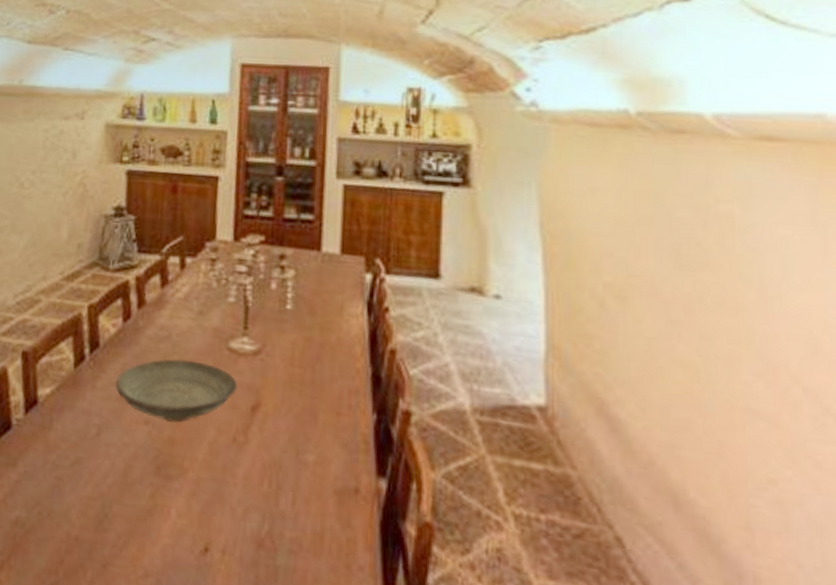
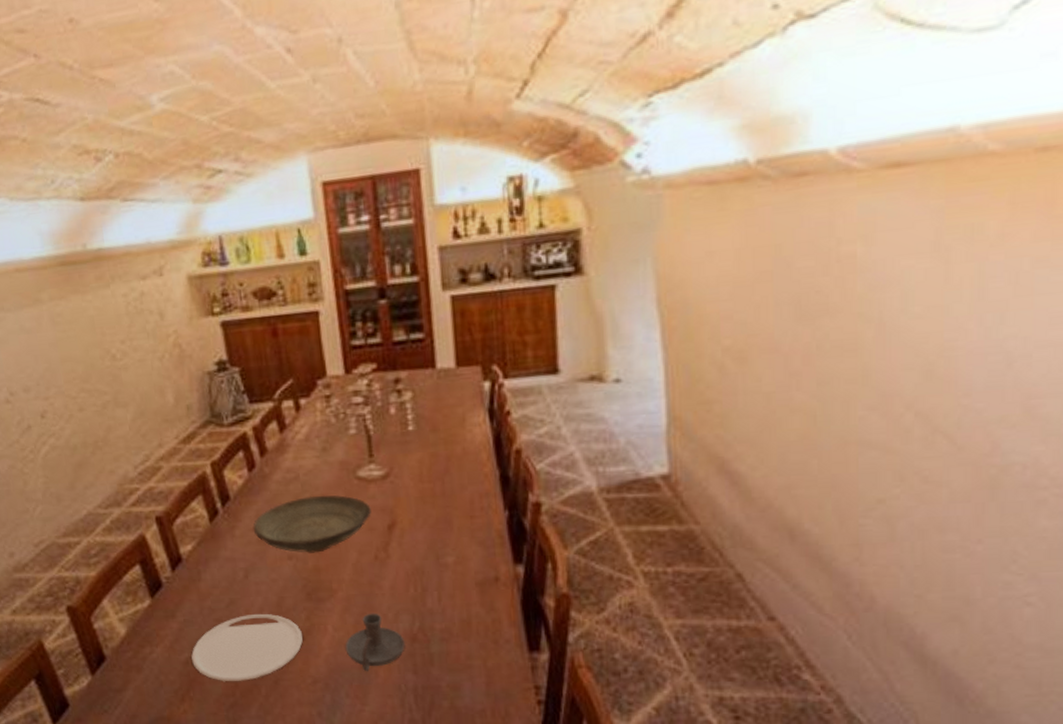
plate: none [21,478,143,558] -> present [191,613,303,681]
candle holder: none [185,503,250,575] -> present [345,613,405,672]

